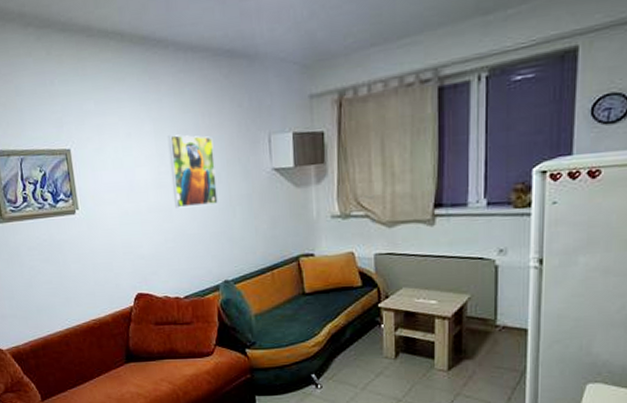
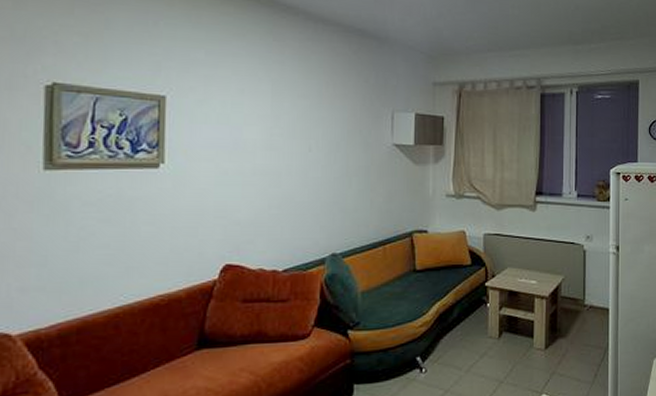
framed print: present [167,135,218,208] -> none [284,98,335,174]

